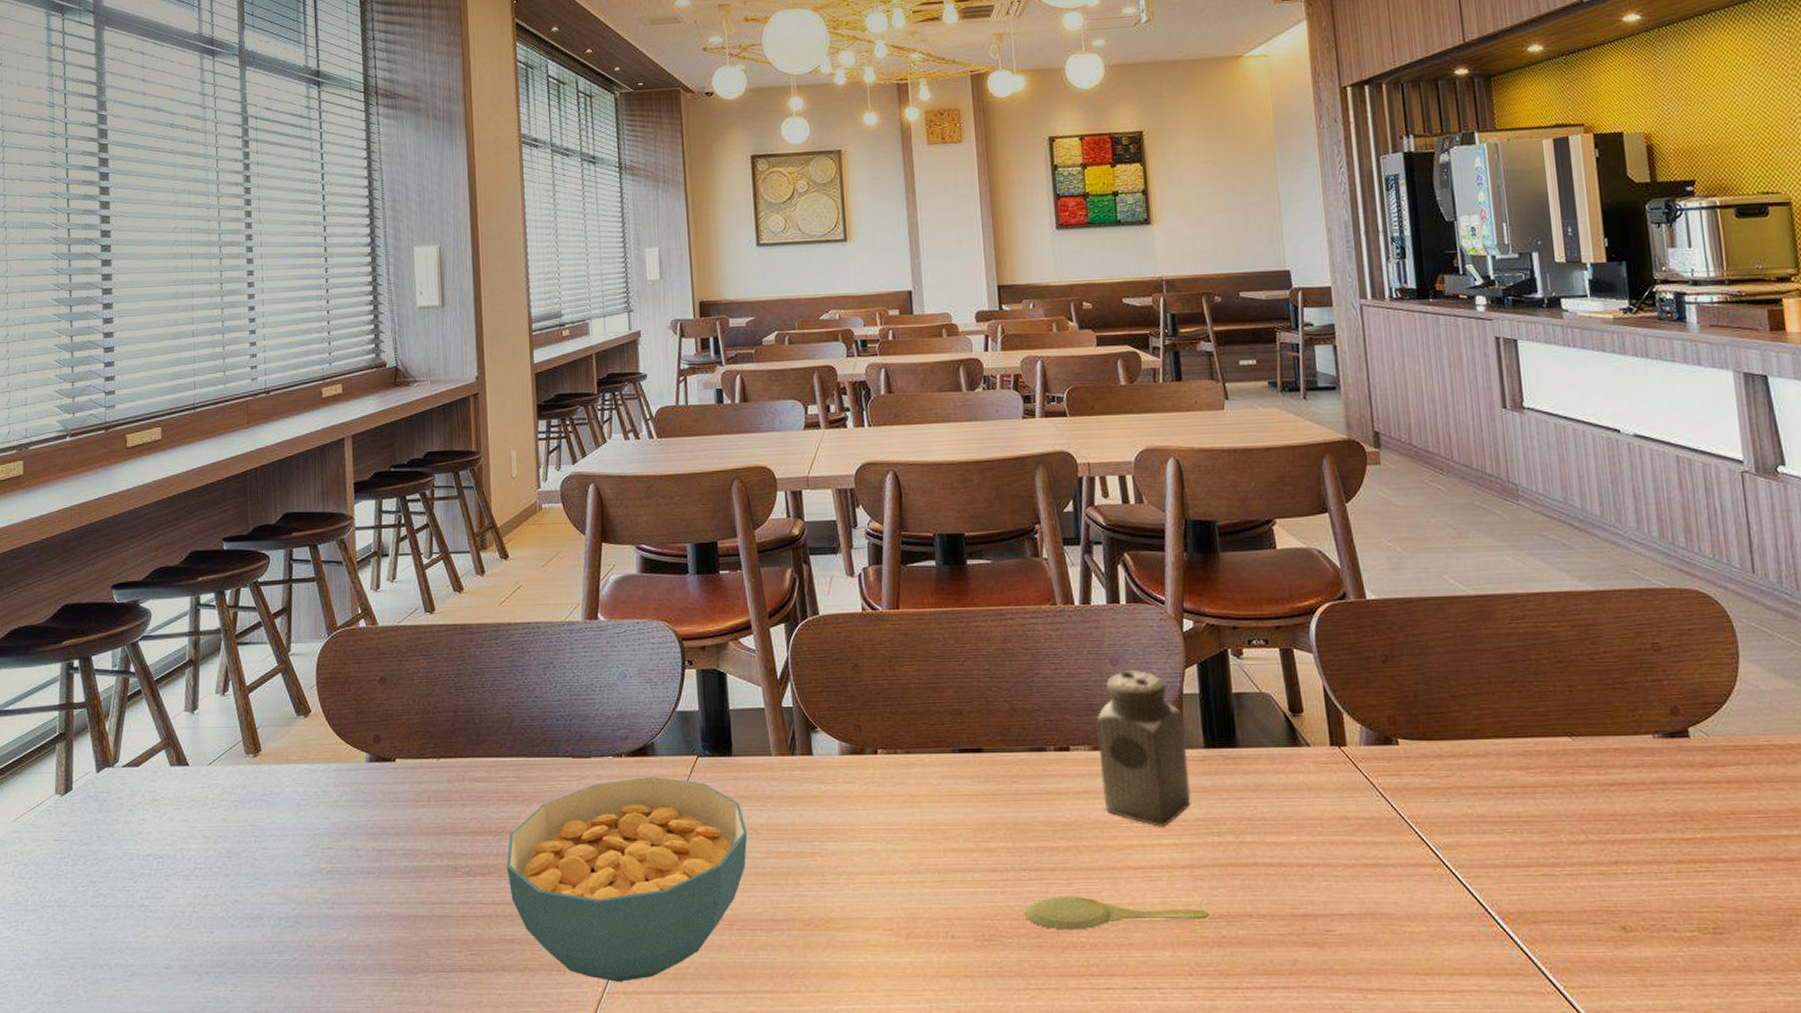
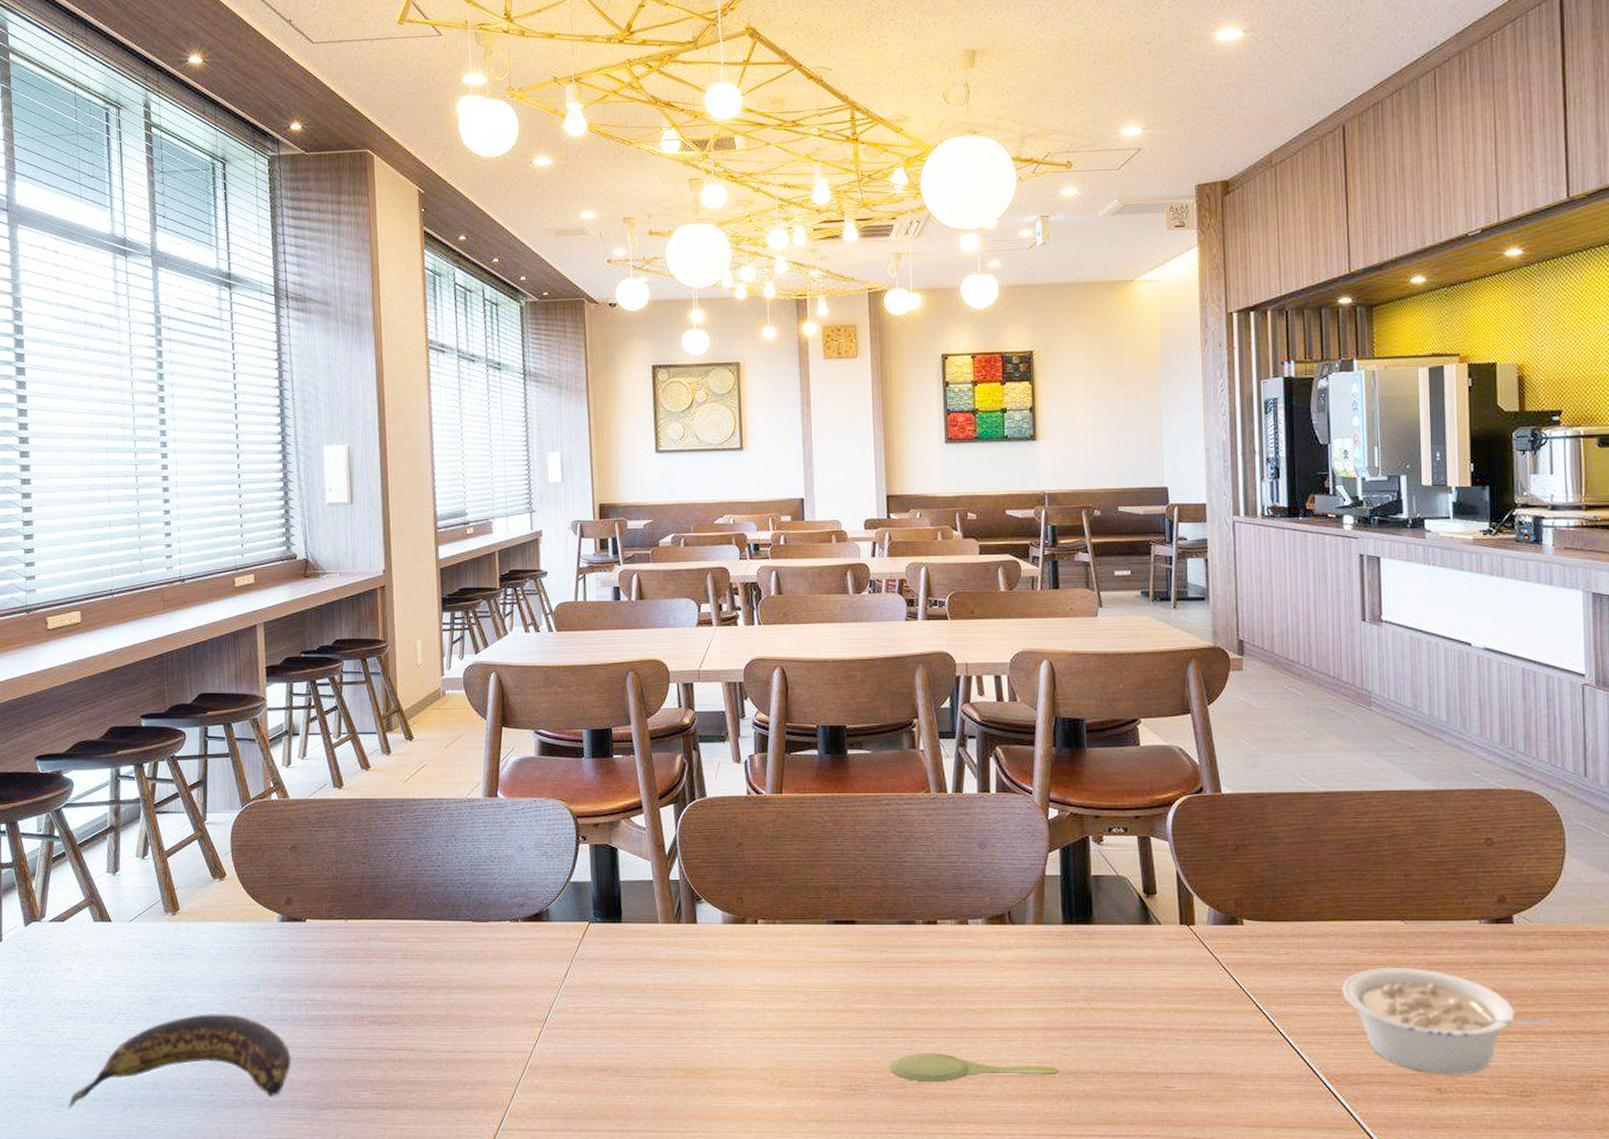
banana: none [140,867,380,976] -> present [68,1014,291,1107]
cereal bowl: present [507,777,748,982] -> none [410,940,635,1120]
salt shaker: present [1096,671,1191,827] -> none [963,854,1048,993]
legume: none [1509,789,1736,912] -> present [1342,967,1548,1076]

